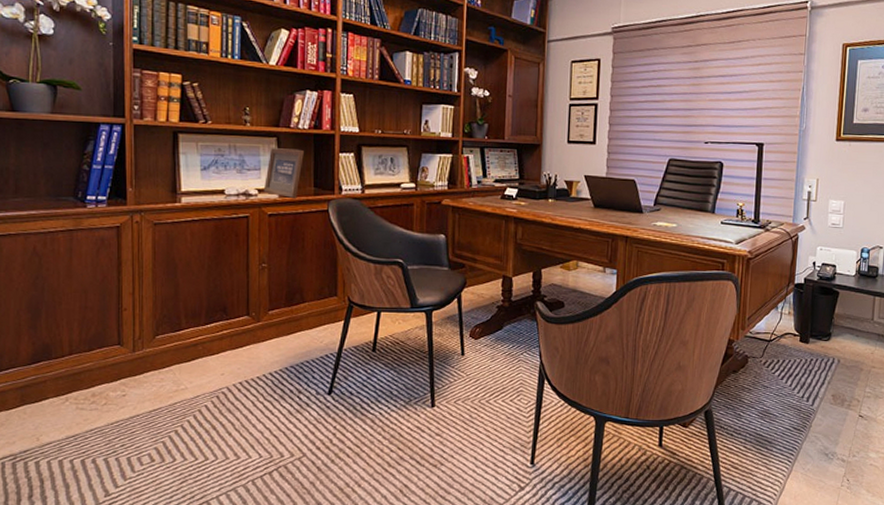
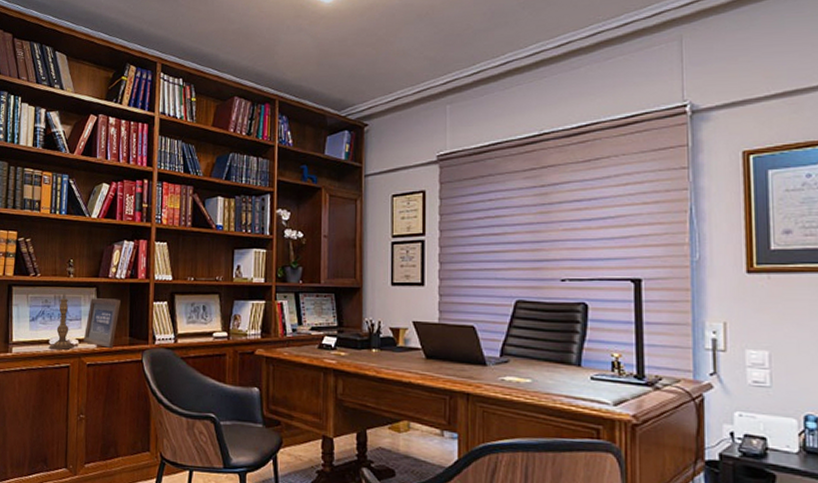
candlestick: none [225,141,253,200] -> present [50,292,74,350]

